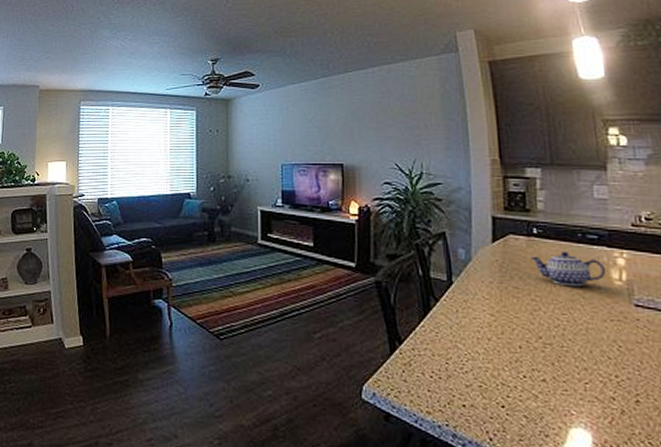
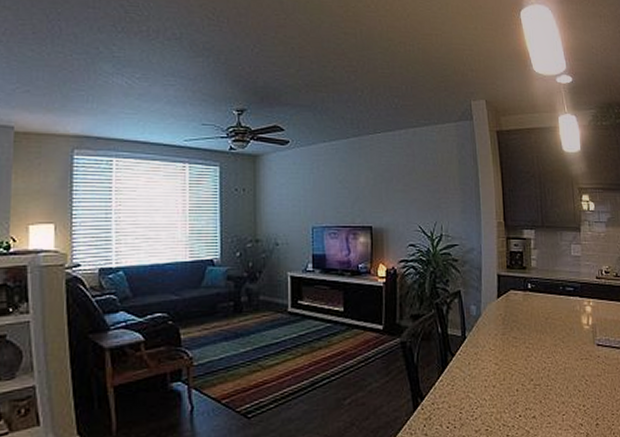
teapot: present [529,252,607,287] -> none [525,303,579,333]

